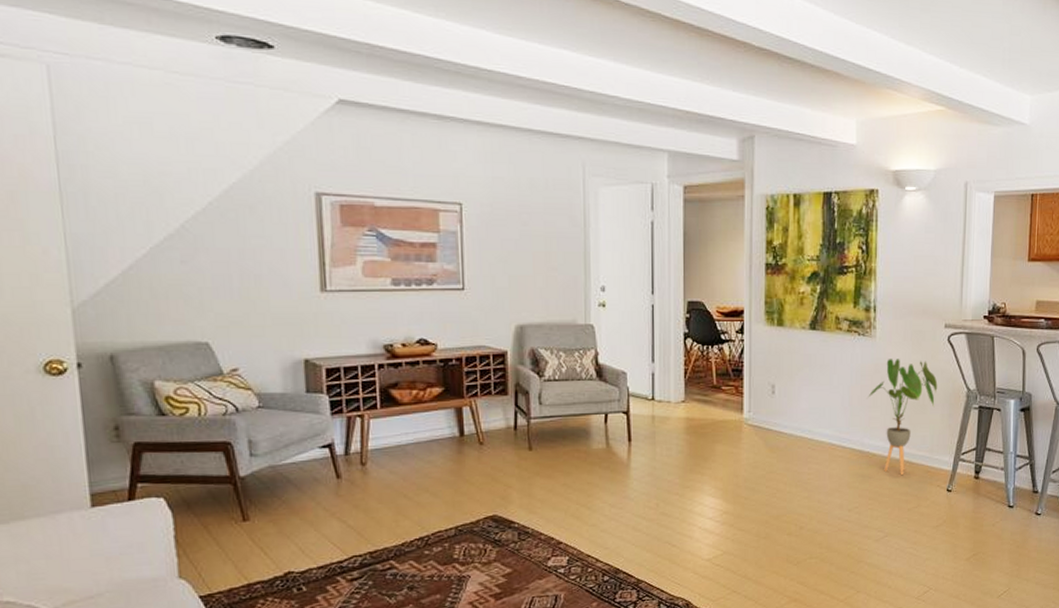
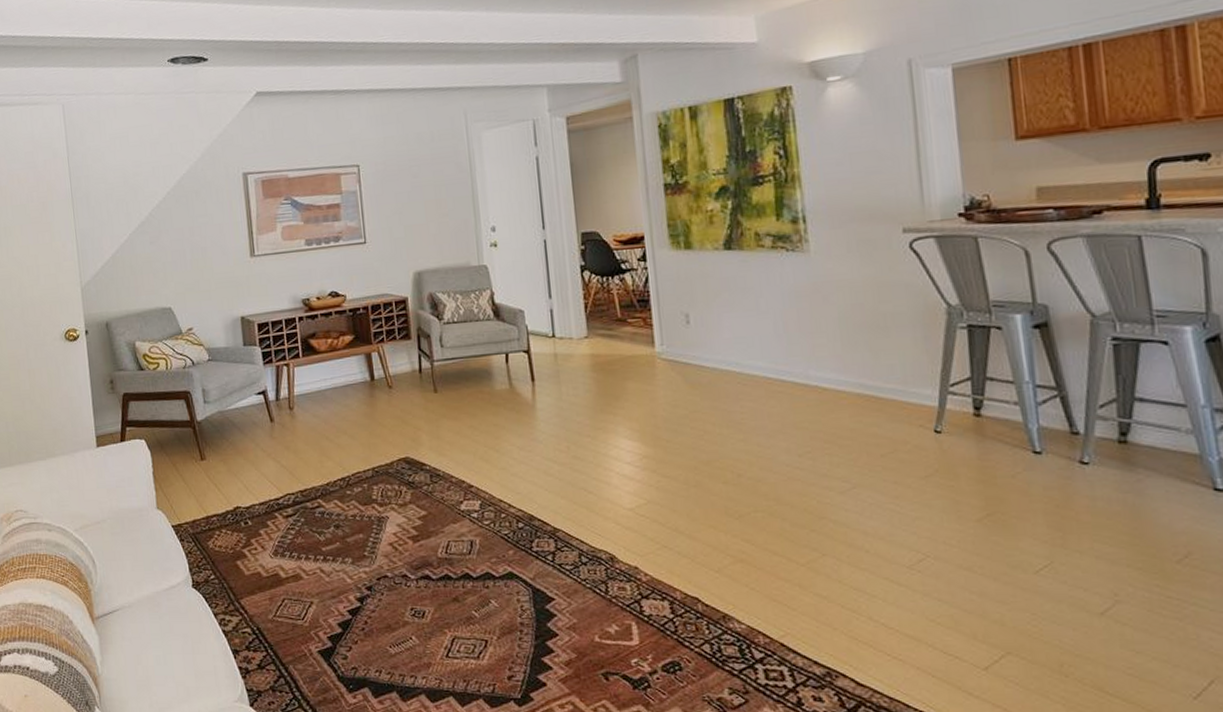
house plant: present [868,359,938,475] -> none [807,274,903,412]

